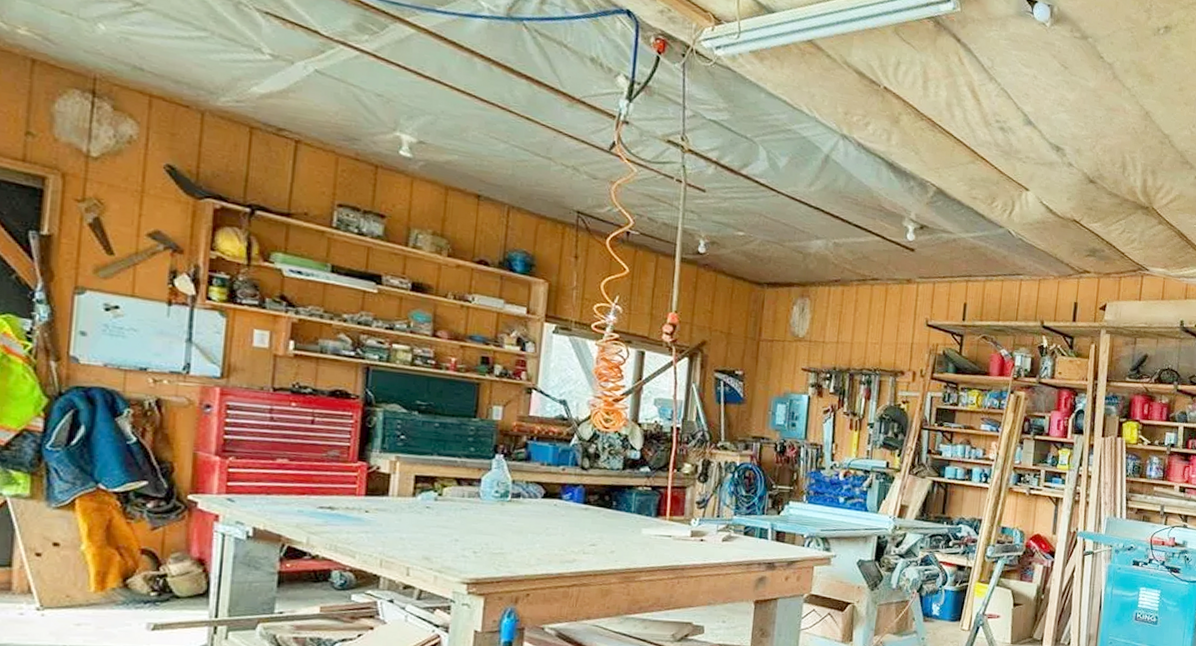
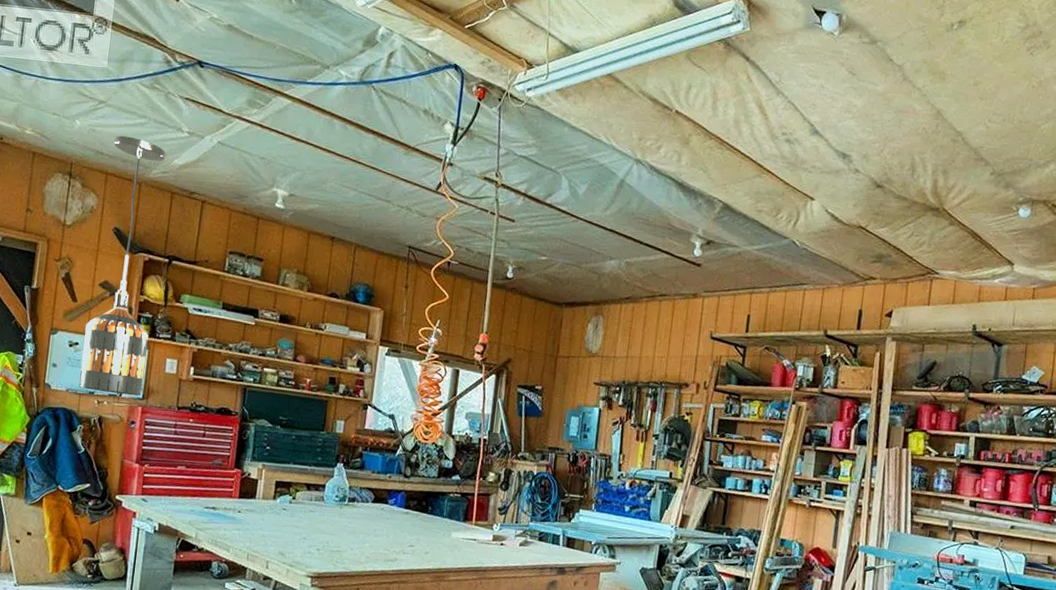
light fixture: none [123,49,240,375] -> present [79,135,166,396]

